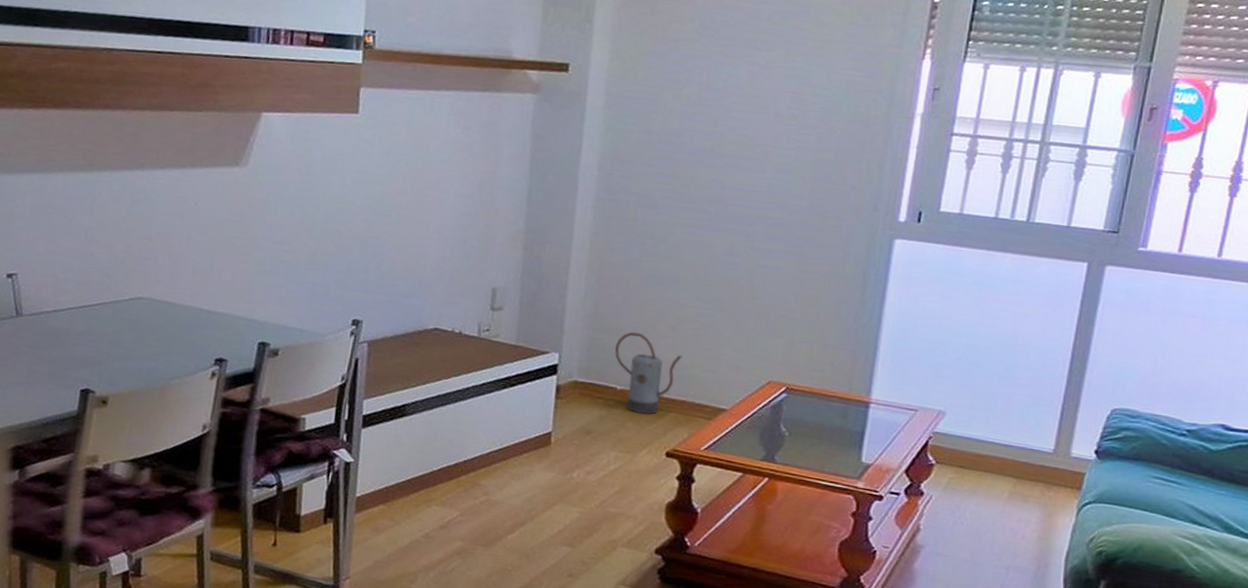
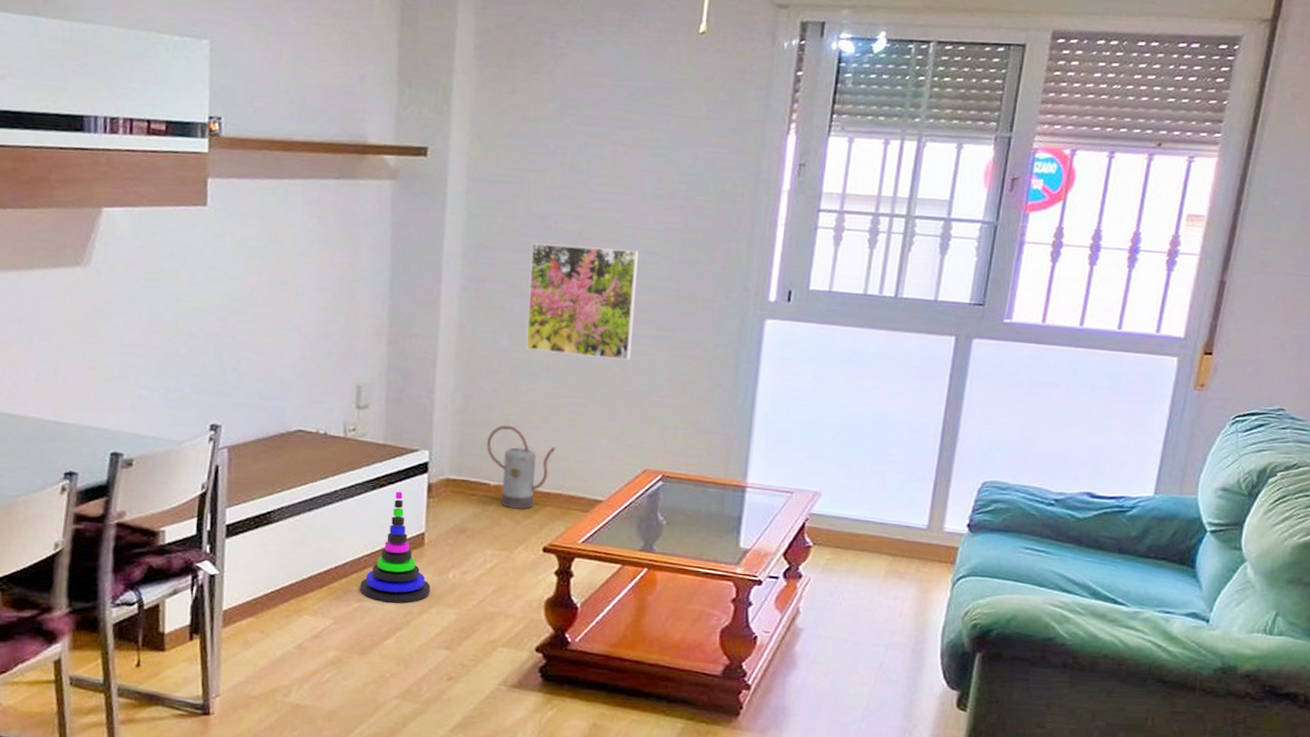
stacking toy: none [487,391,555,499] -> present [360,491,431,603]
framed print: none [656,157,771,275] -> present [525,242,639,361]

